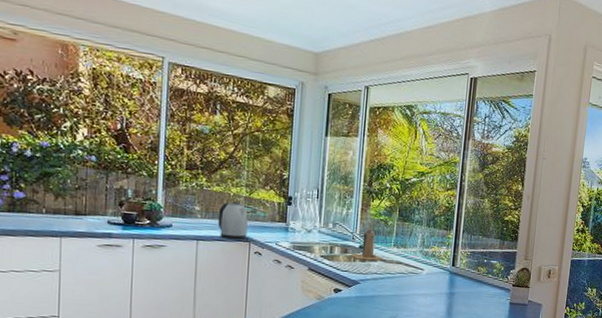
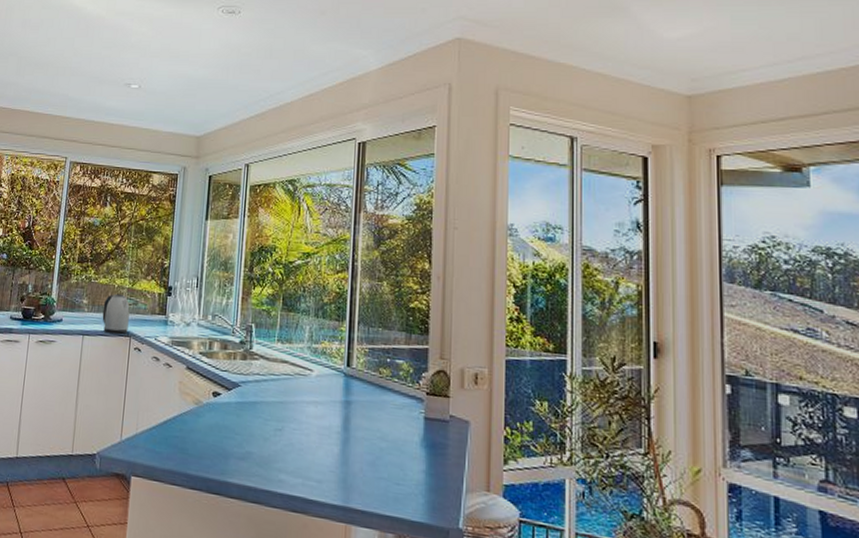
soap dispenser: present [351,221,382,261] -> none [231,312,264,359]

